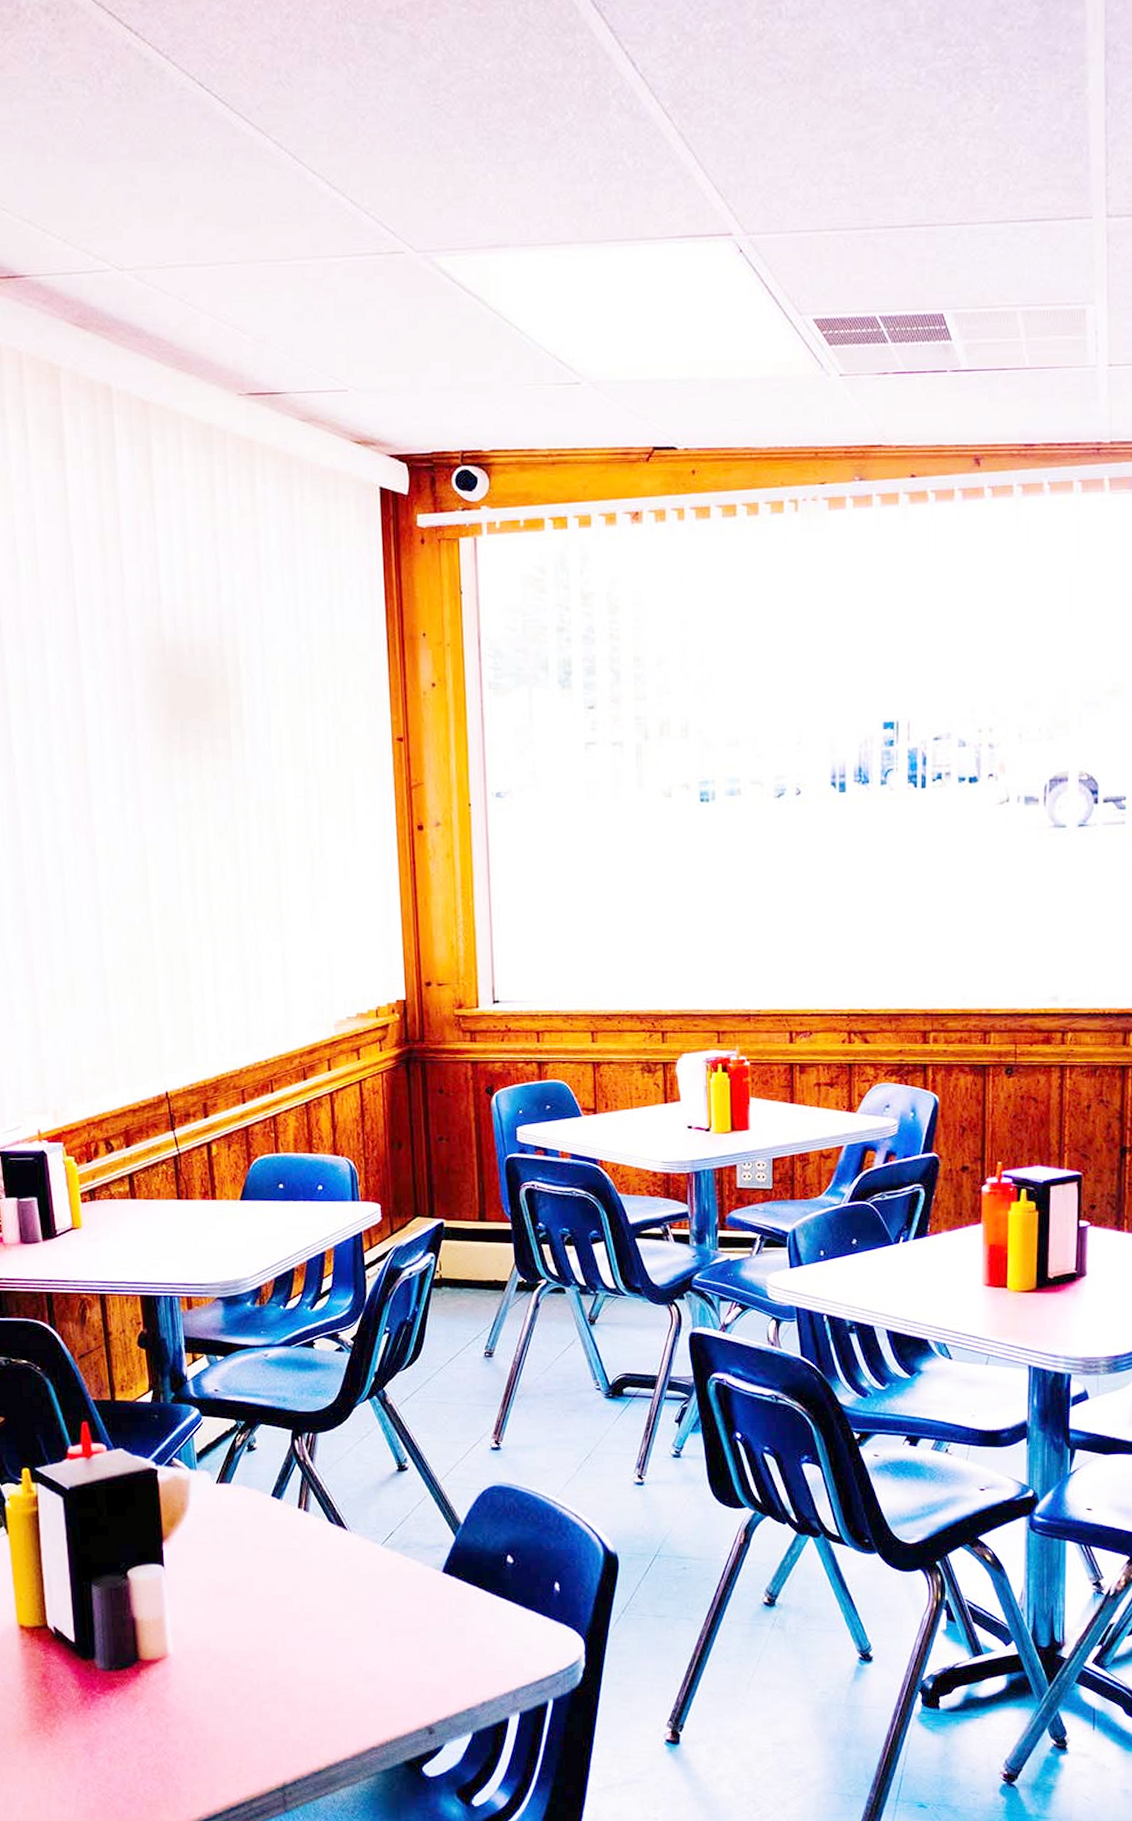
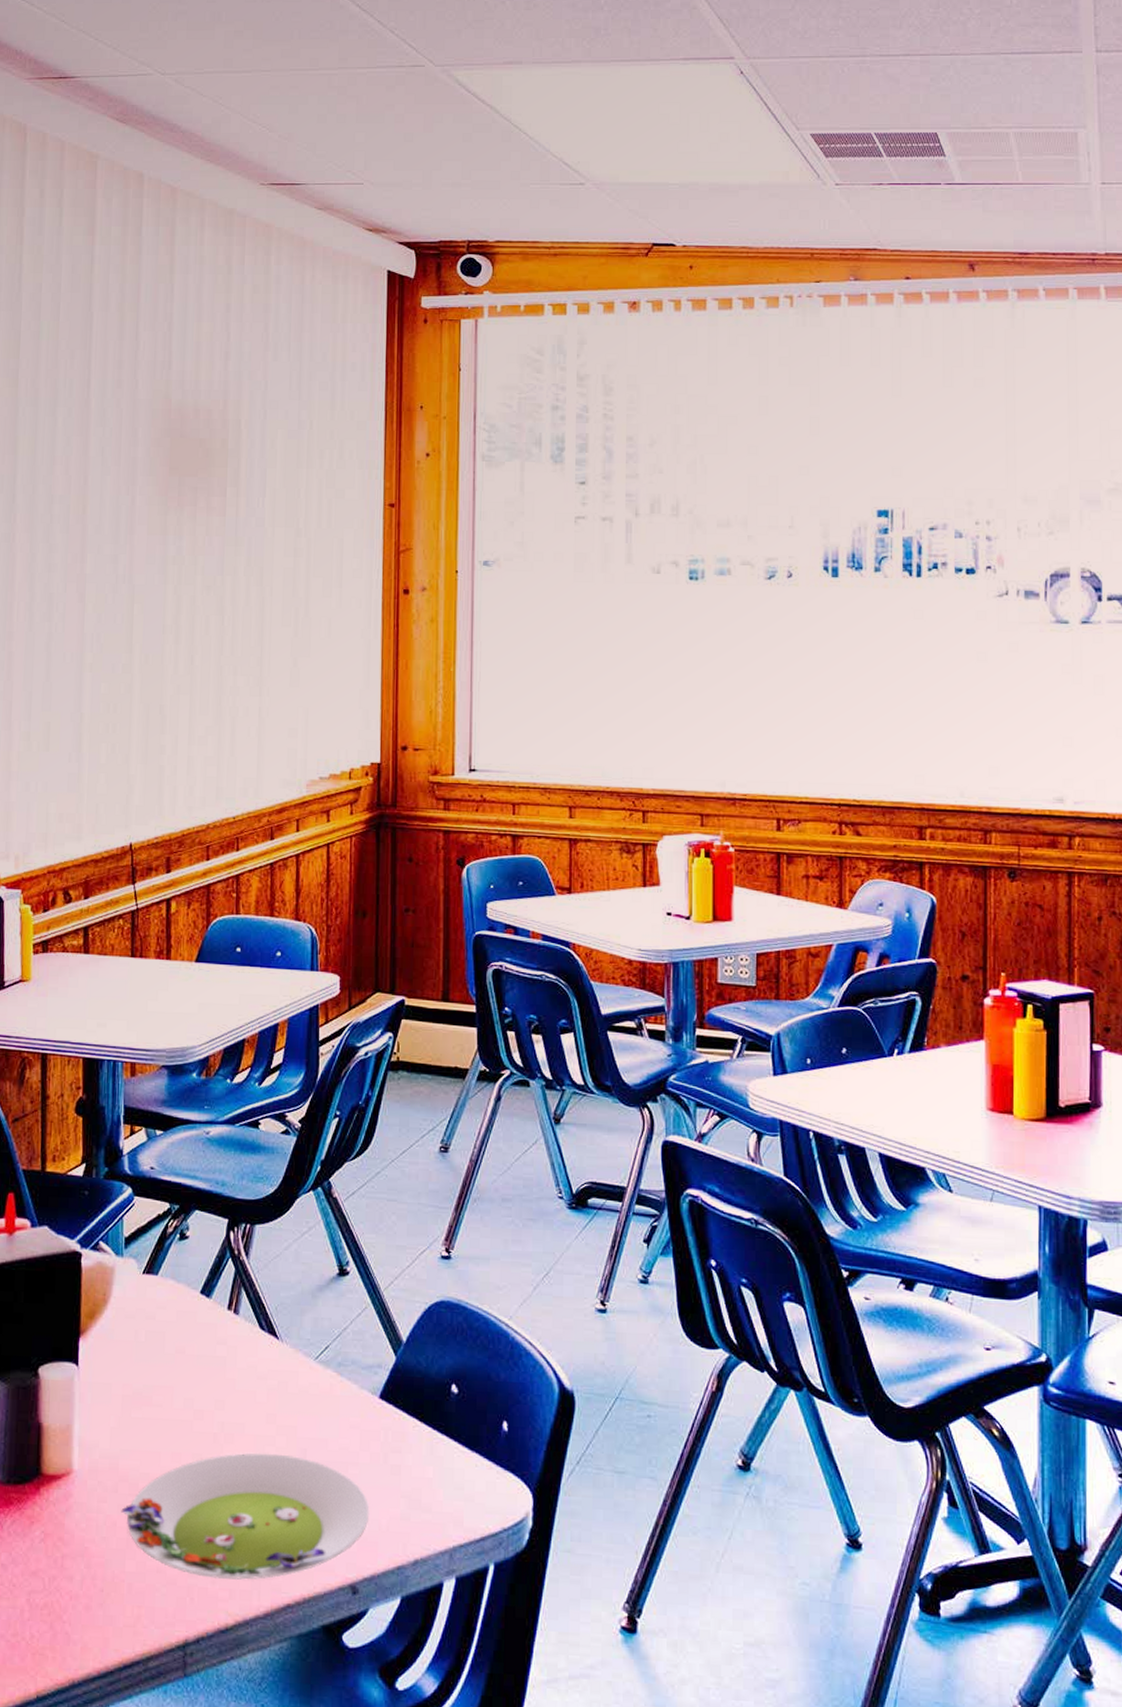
salad plate: none [216,1626,440,1733] -> present [121,1453,370,1580]

